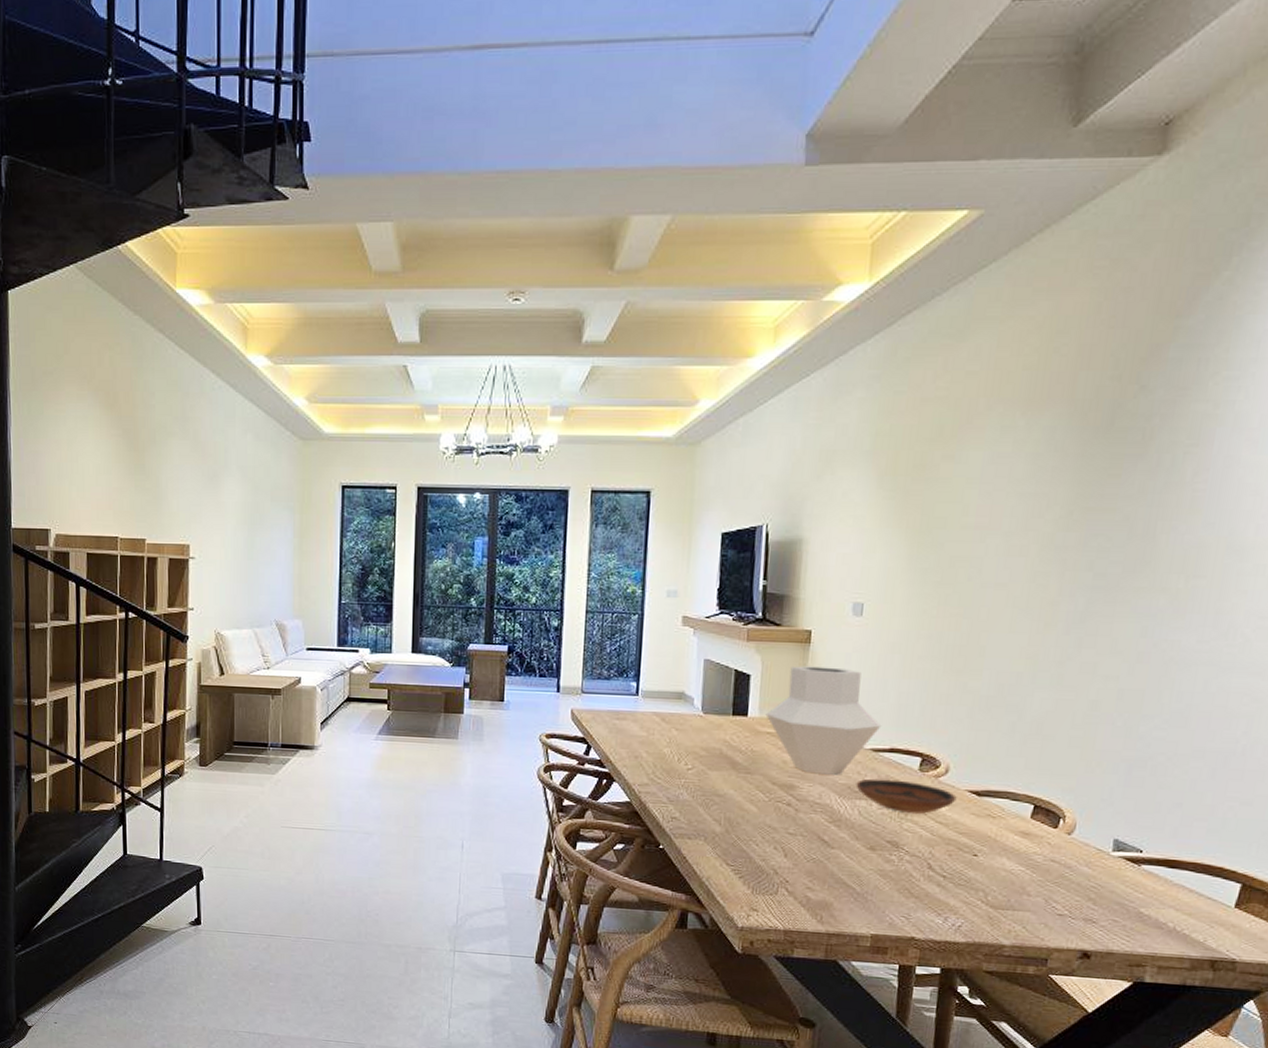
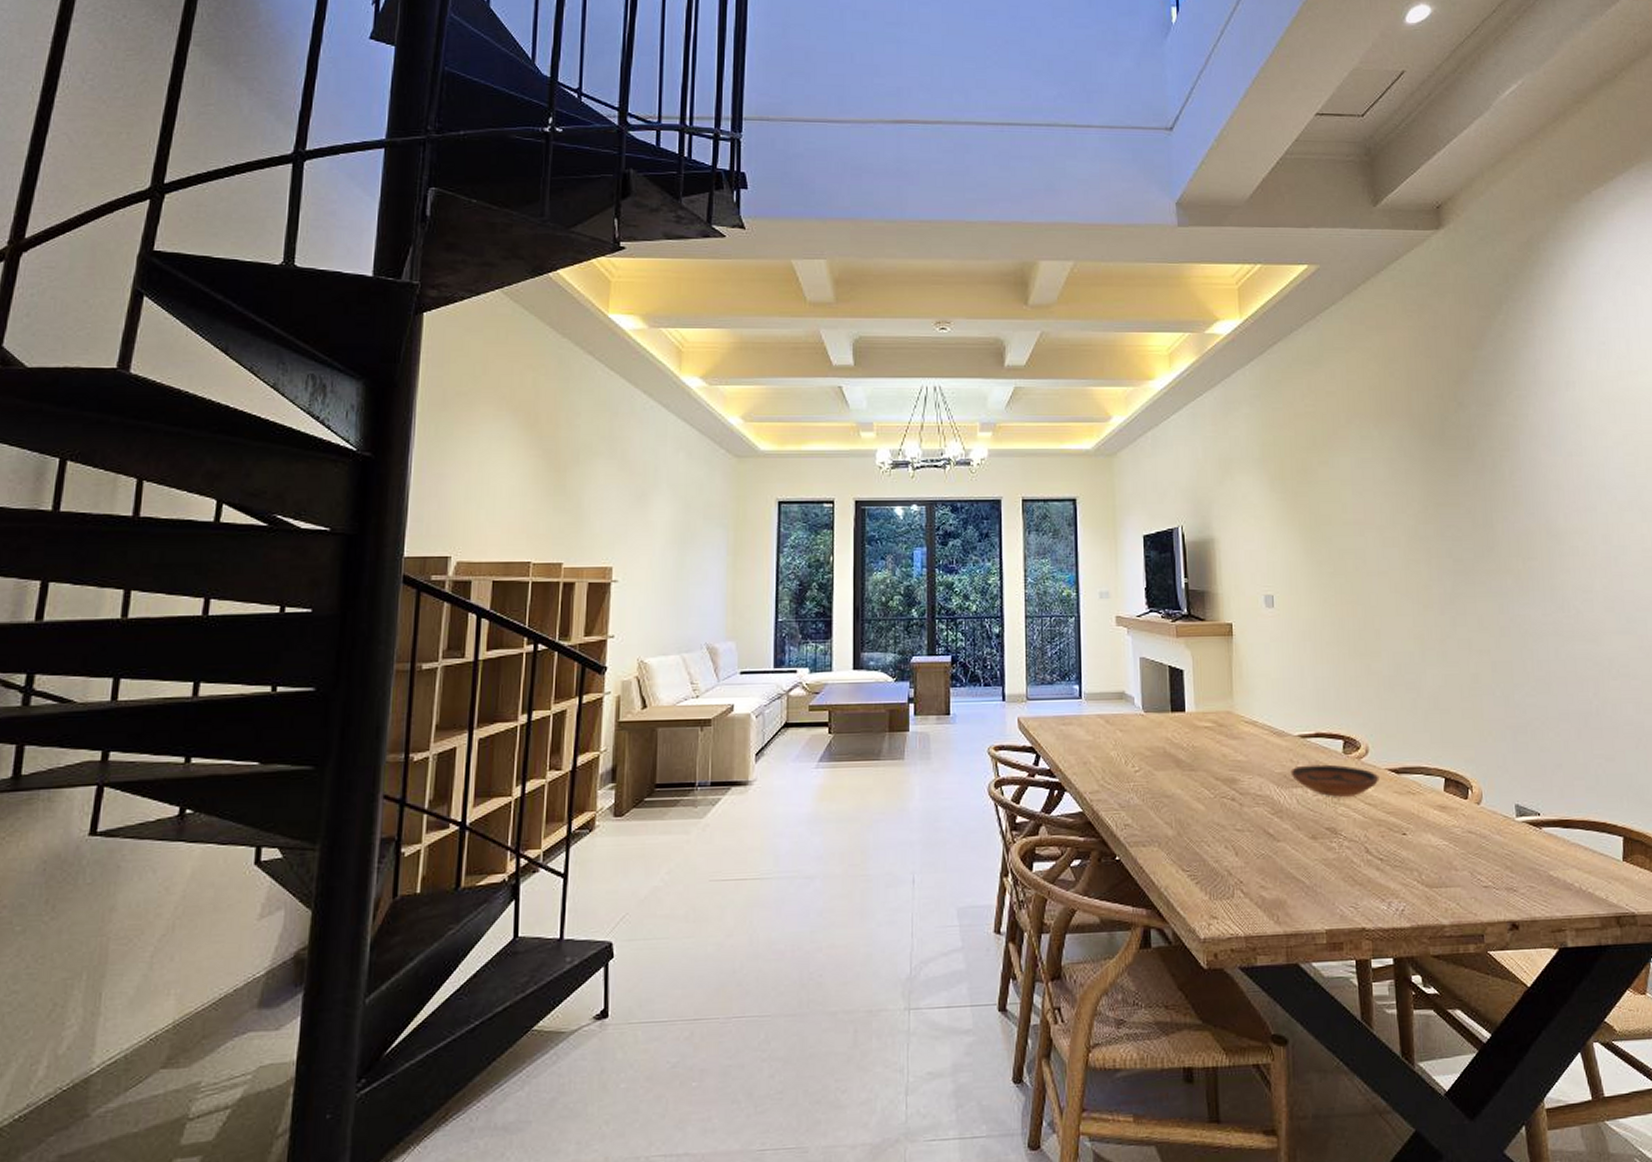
vase: present [765,666,882,776] -> none [1201,657,1305,766]

